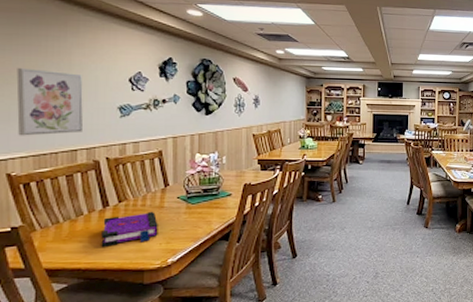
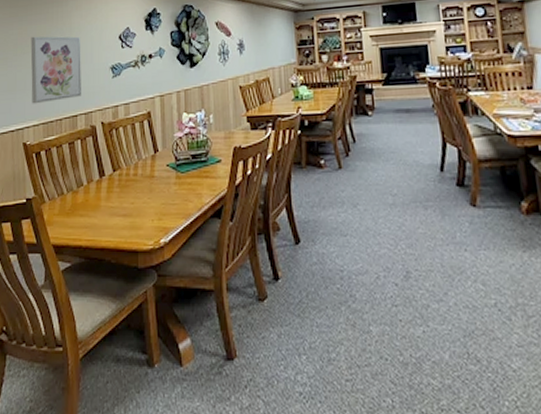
board game: present [101,211,158,247] -> none [99,181,150,222]

